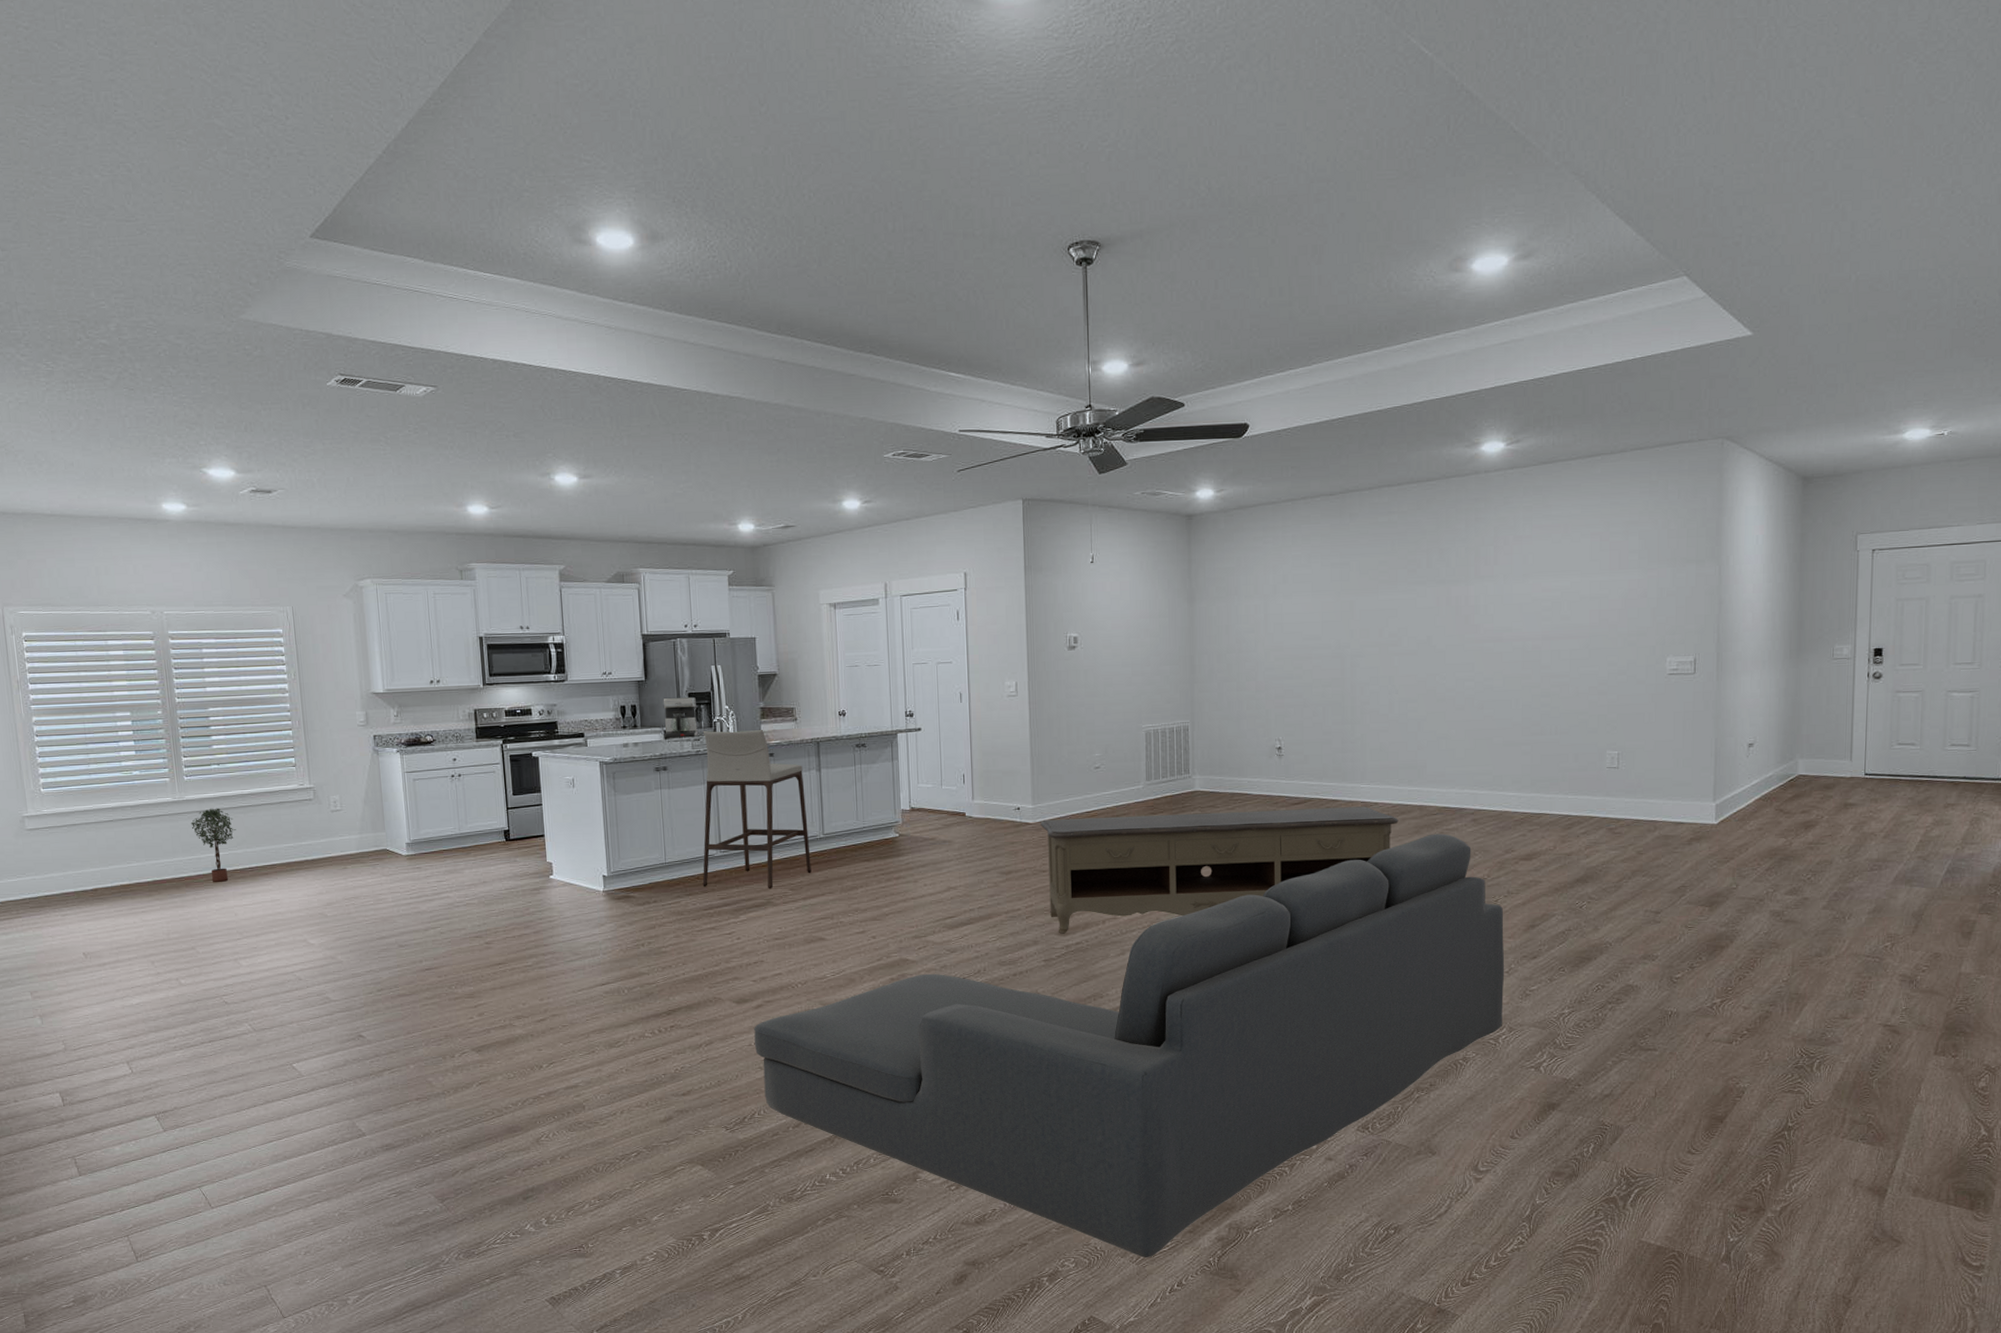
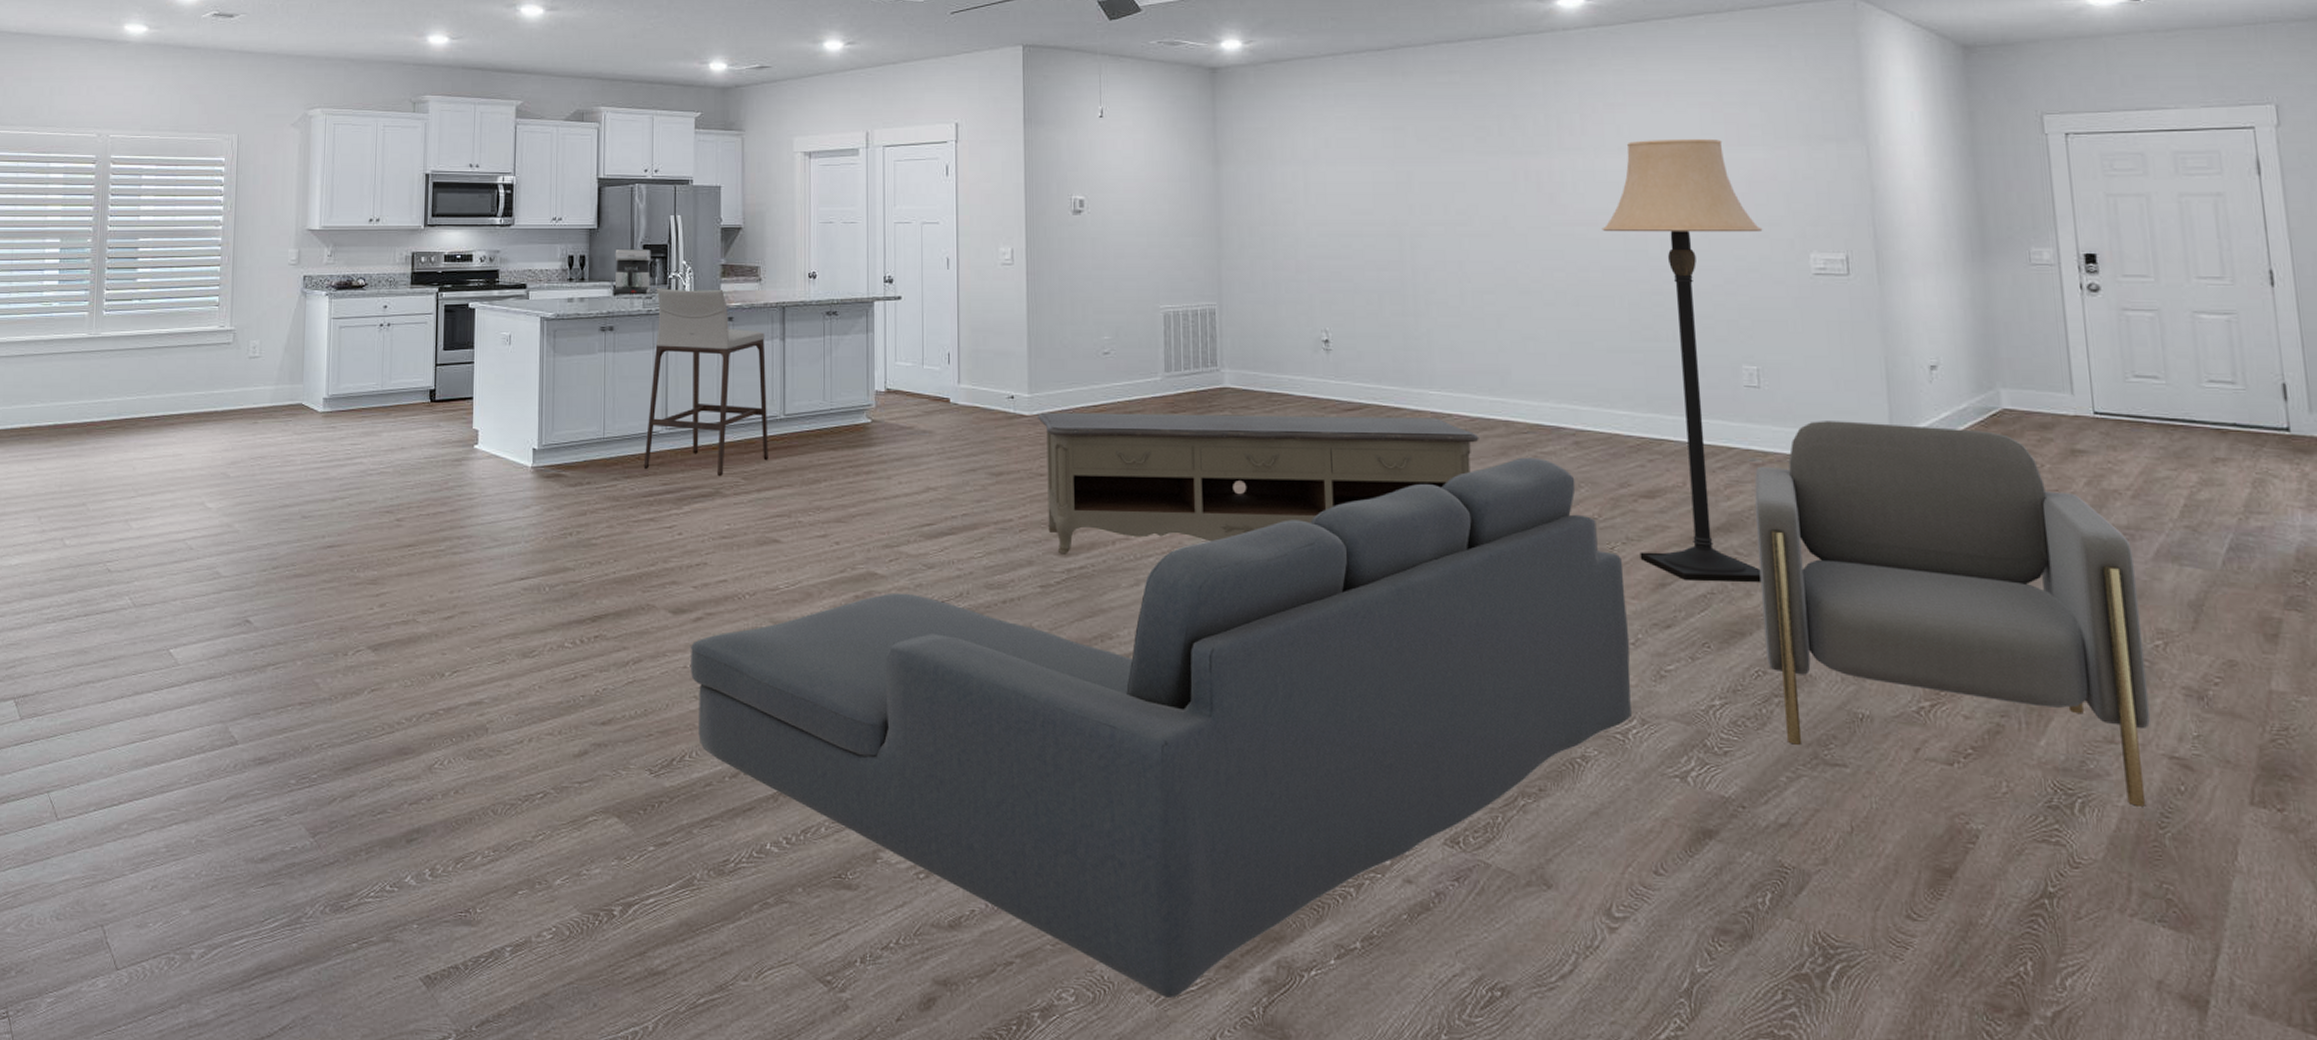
potted tree: present [190,808,237,883] -> none [102,347,149,432]
lamp: none [1505,563,1632,922] -> present [1602,138,1763,583]
armchair: none [1605,791,1879,1062] -> present [1754,421,2151,806]

